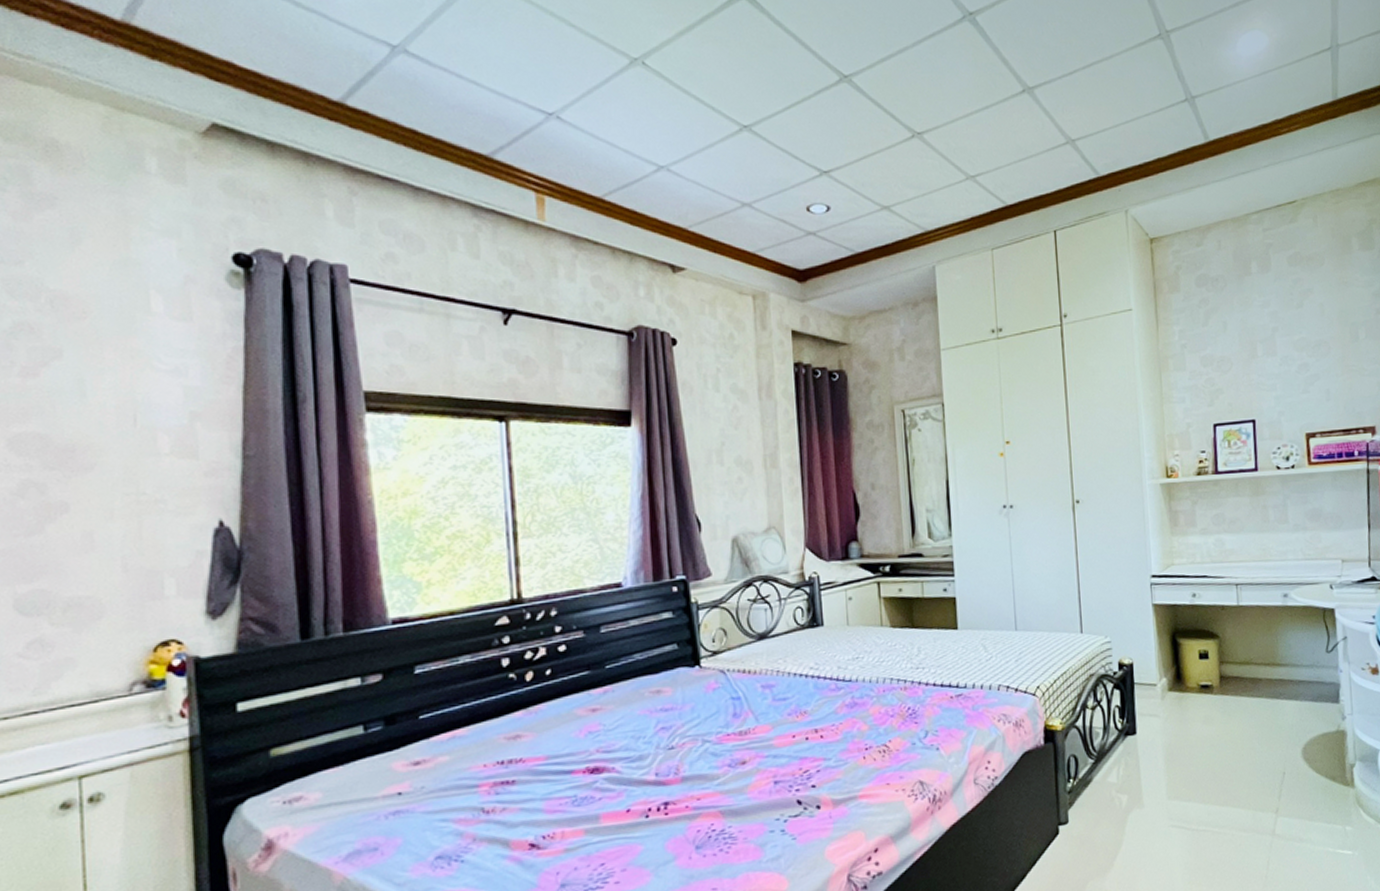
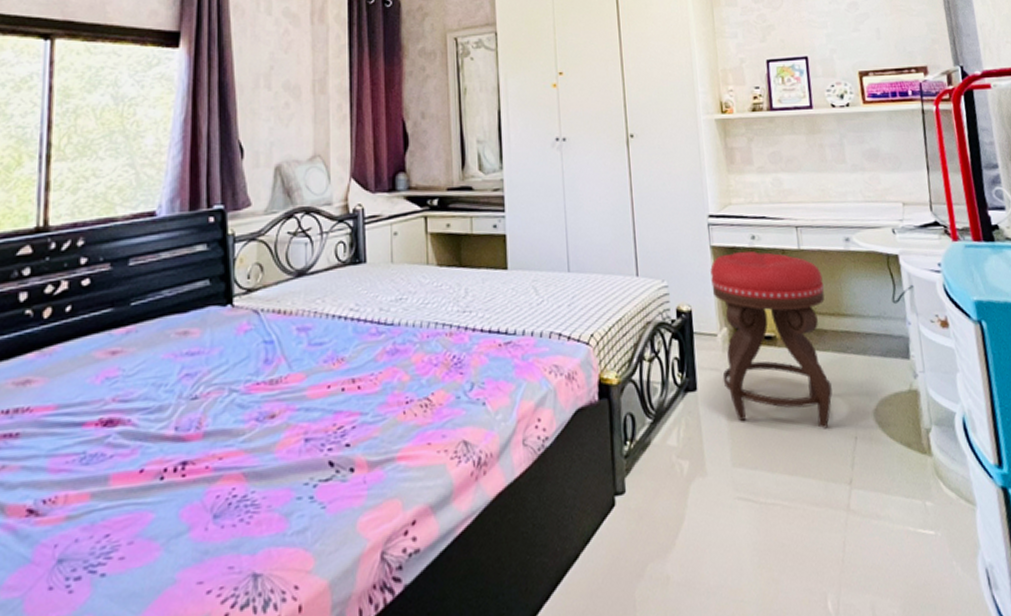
stool: none [1152,608,1264,766] -> present [710,251,833,429]

